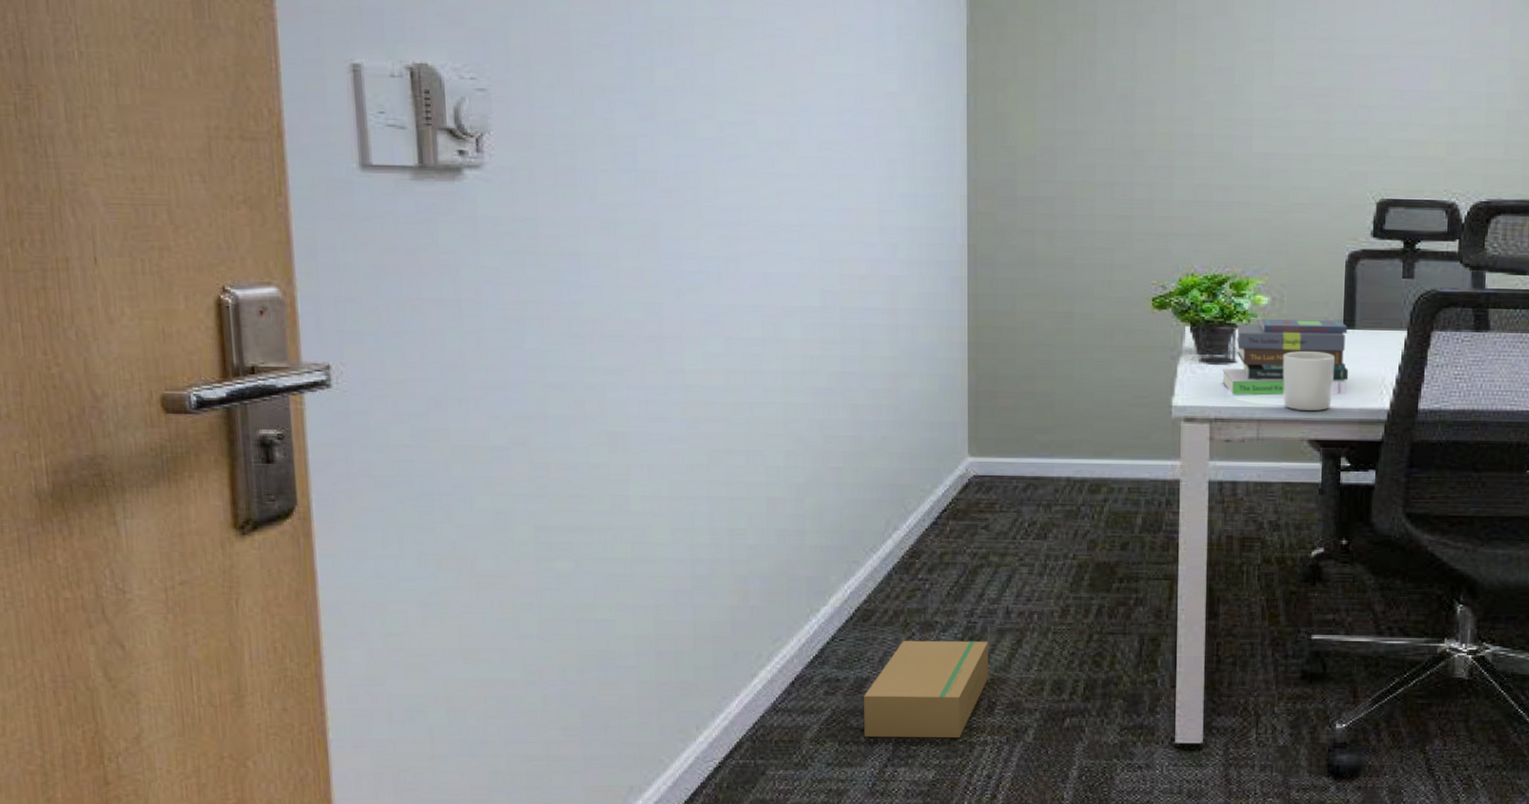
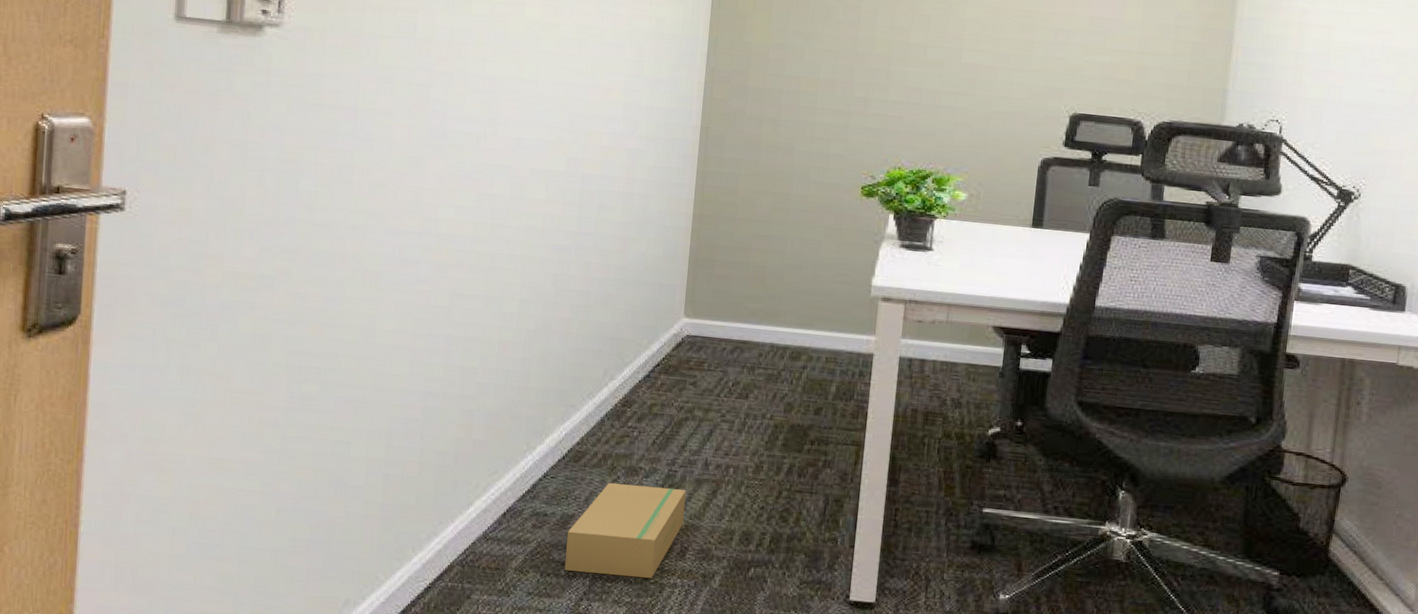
books: present [1222,318,1349,396] -> none [919,213,1036,288]
mug: present [1282,351,1334,411] -> none [972,244,1022,301]

